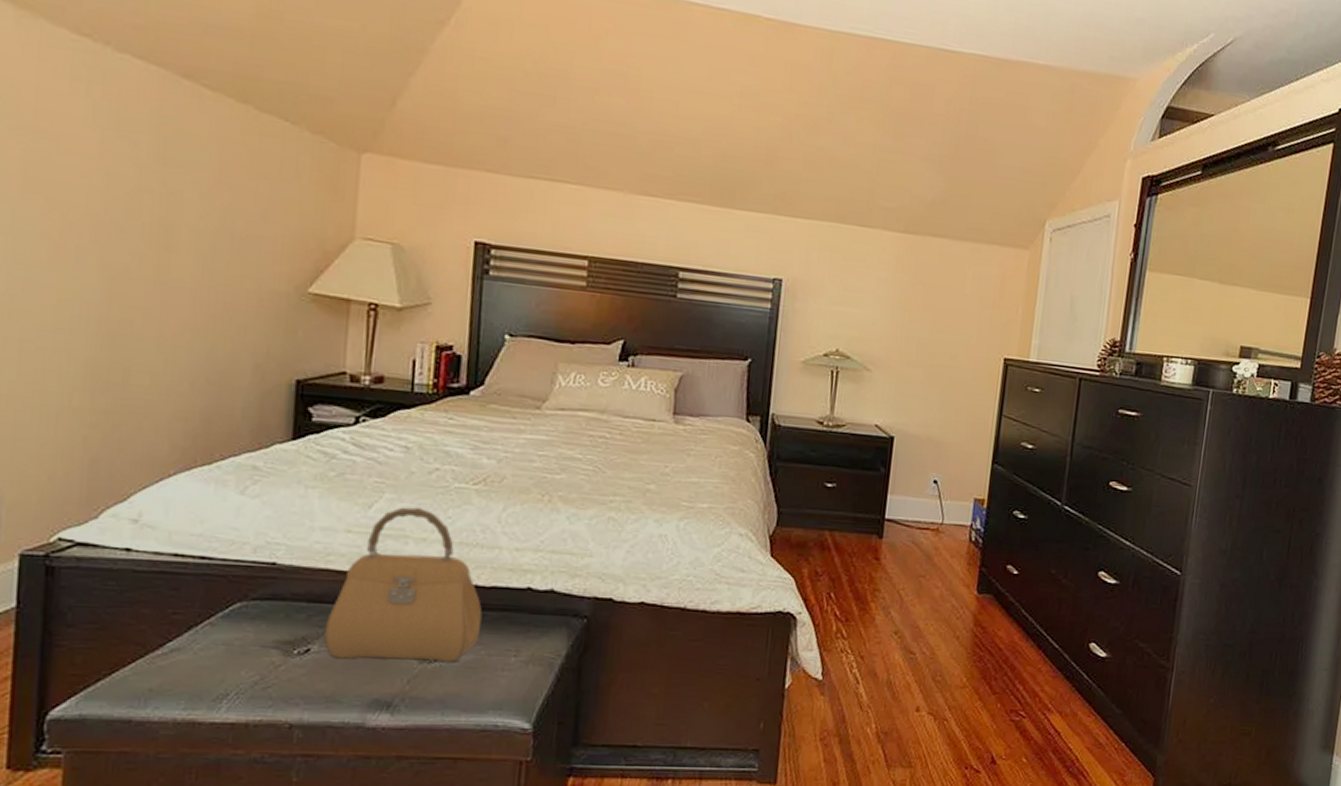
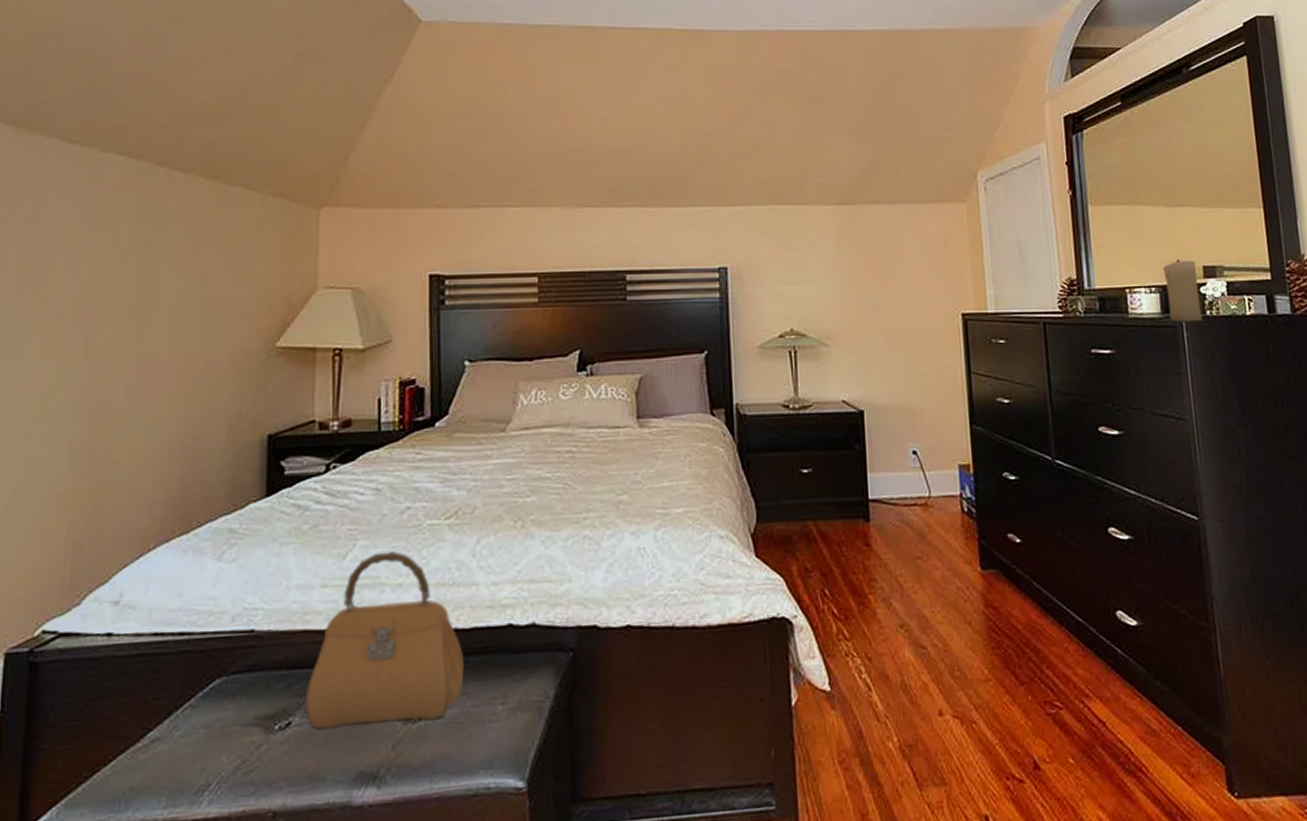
candle: none [1198,335,1235,398] -> present [1163,259,1202,323]

